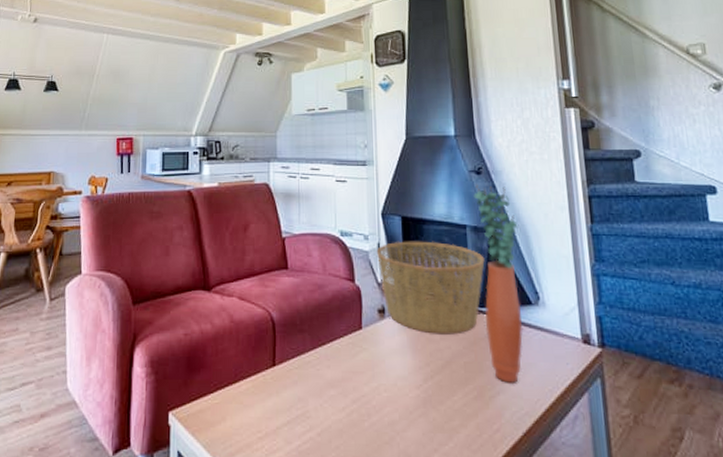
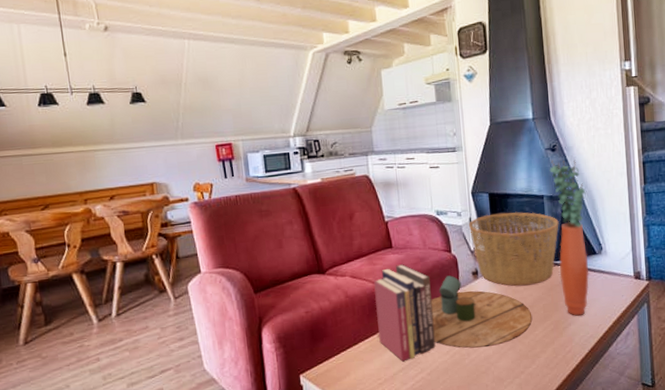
books: none [262,290,330,413] -> present [374,264,436,362]
decorative tray: none [327,310,449,408] -> present [431,275,532,348]

